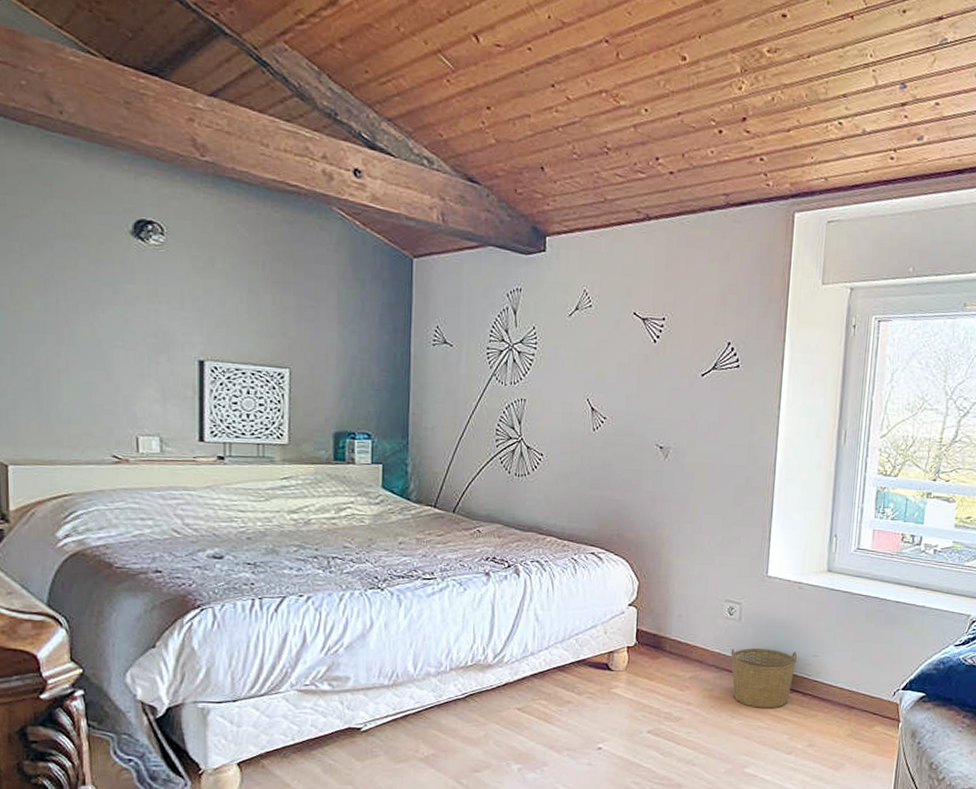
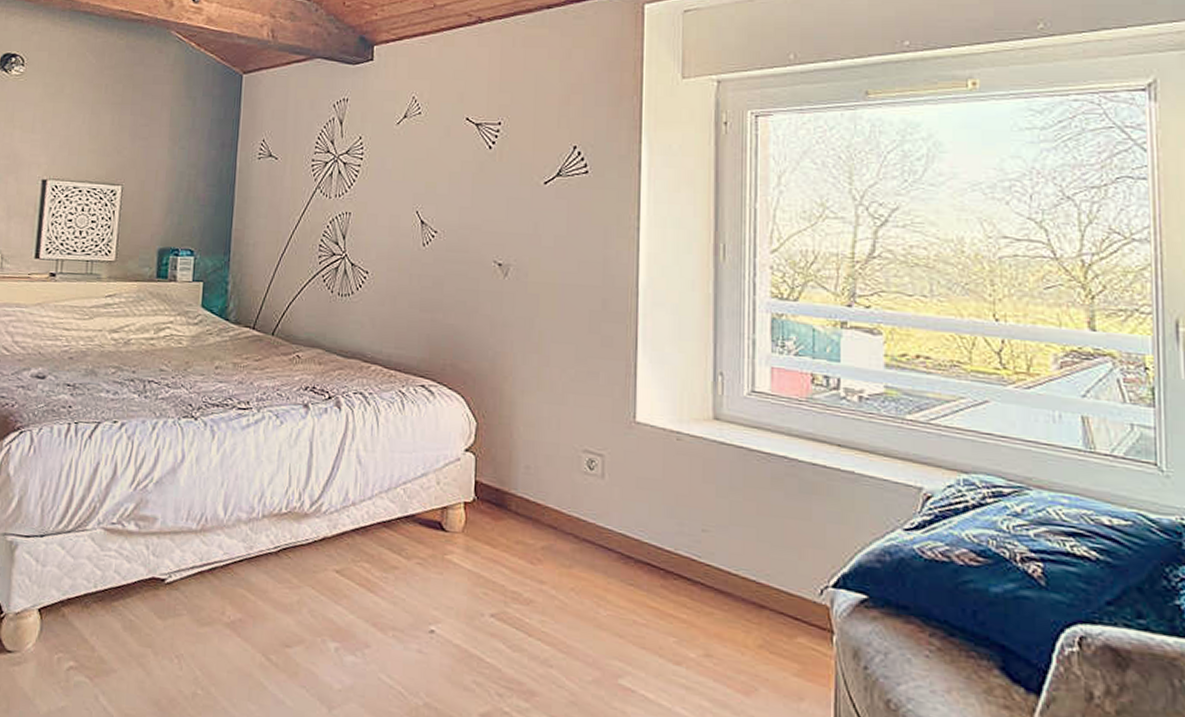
basket: present [730,648,797,709] -> none [593,513,681,599]

